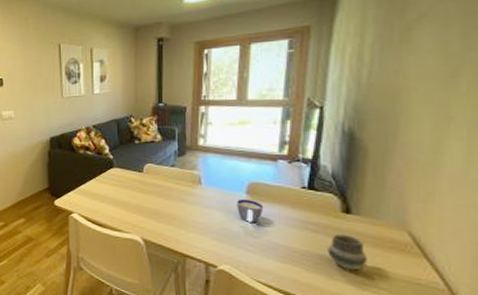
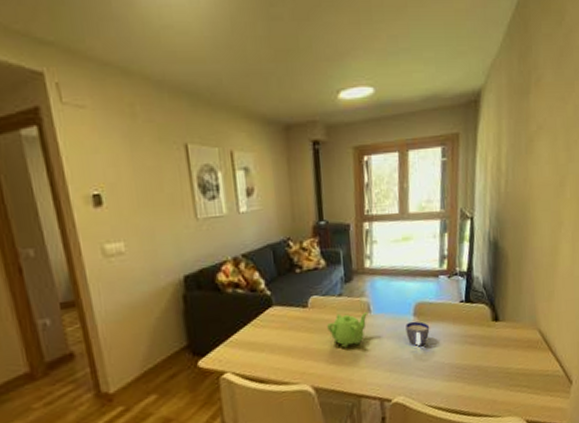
teapot: none [159,182,199,211] -> present [327,312,368,348]
cup: present [328,233,367,271] -> none [483,341,512,375]

